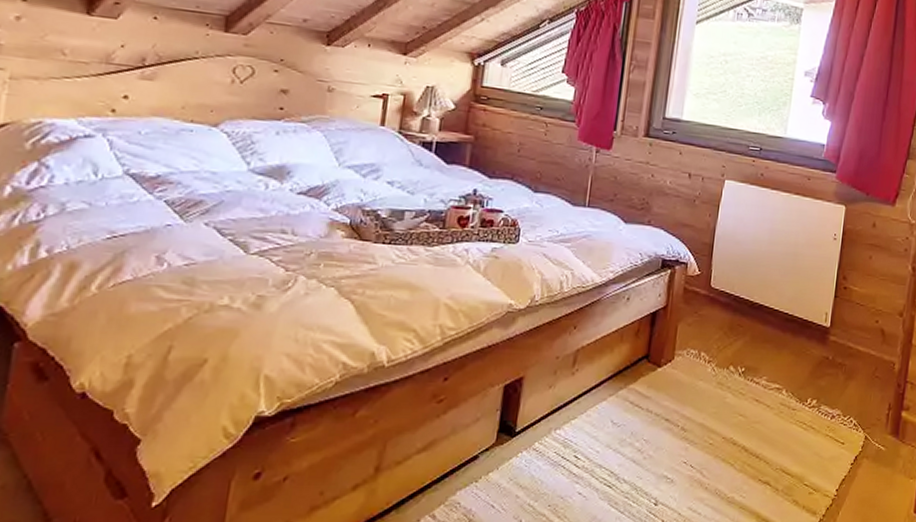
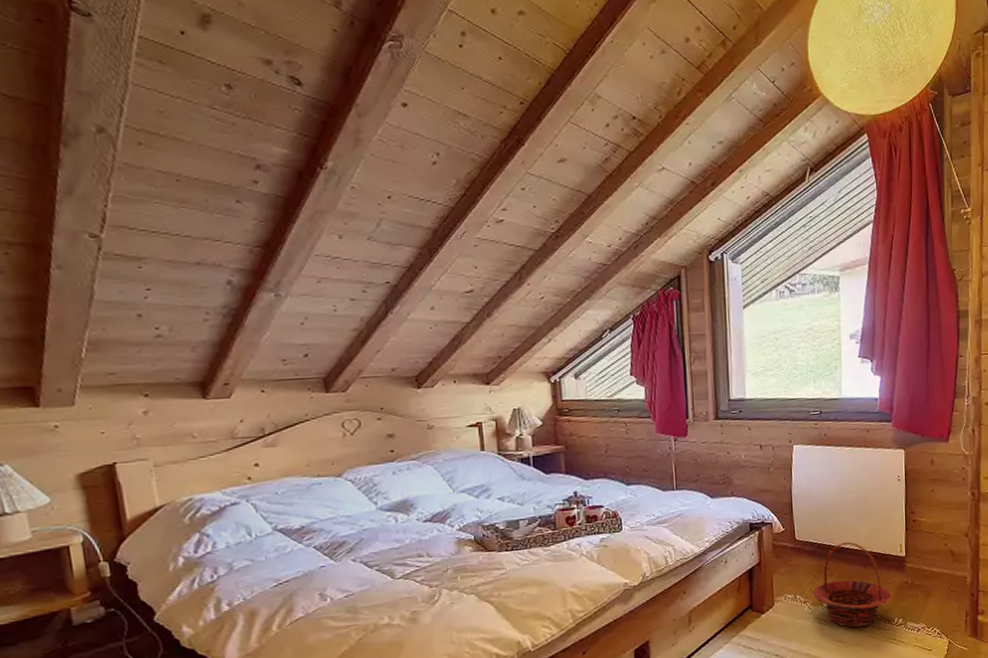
basket: none [719,299,809,401] -> present [812,541,892,628]

